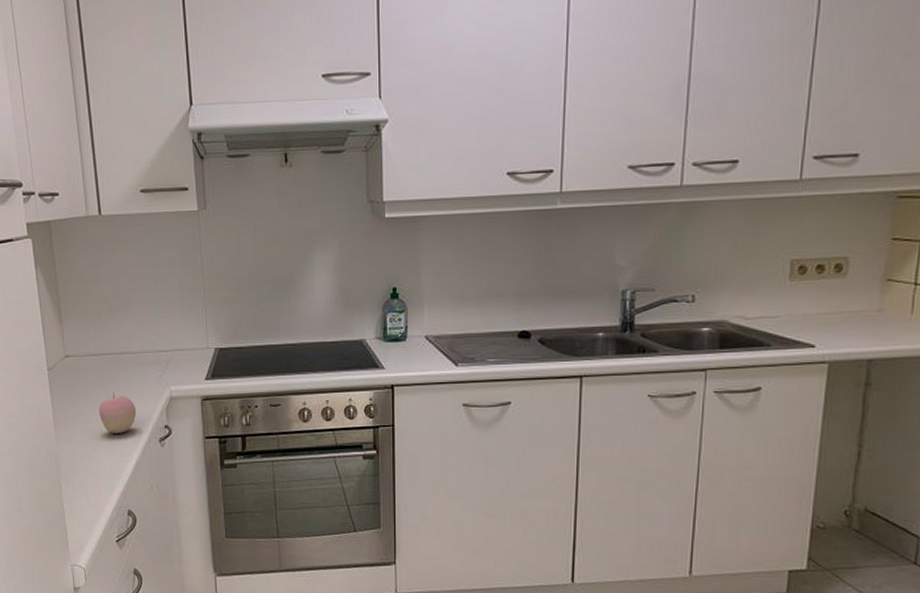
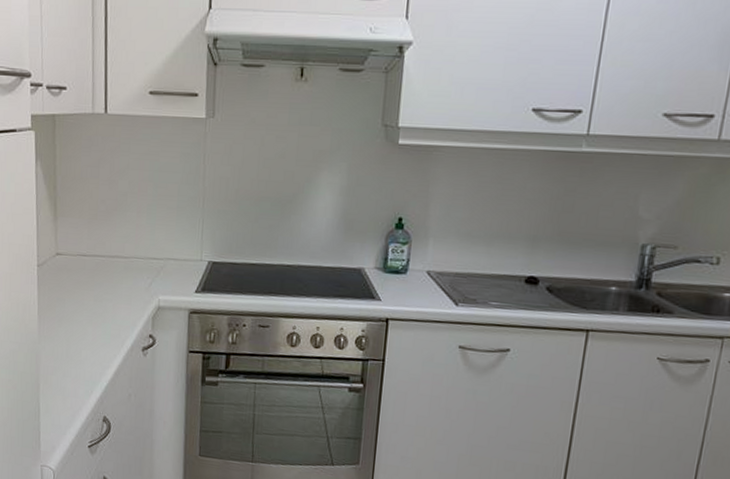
apple: present [99,392,137,433] -> none [84,295,123,338]

